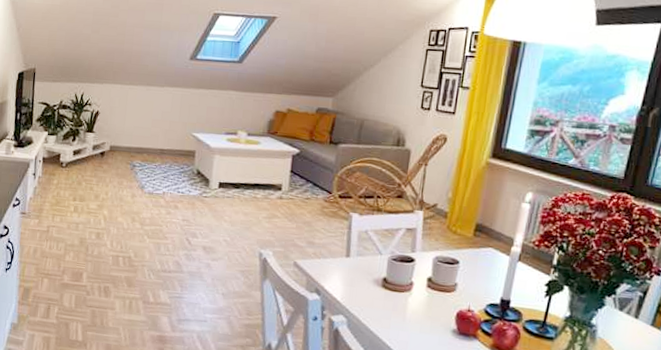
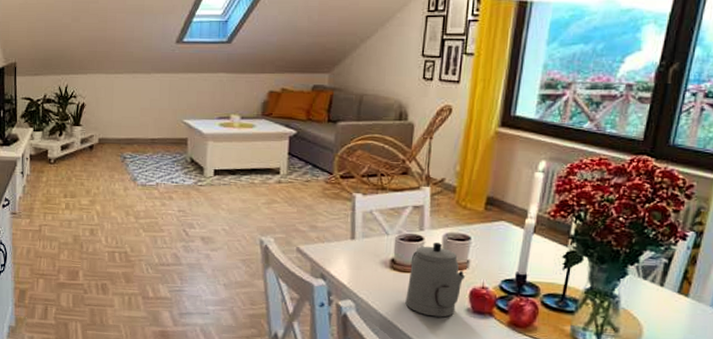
teapot: none [394,264,453,337] -> present [405,243,466,318]

